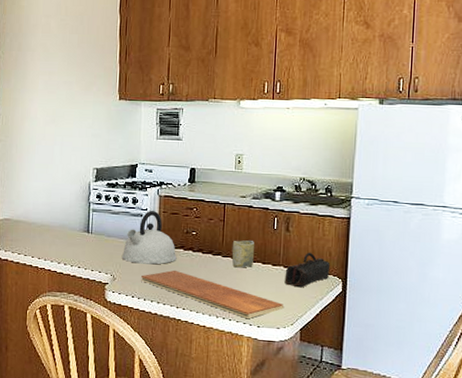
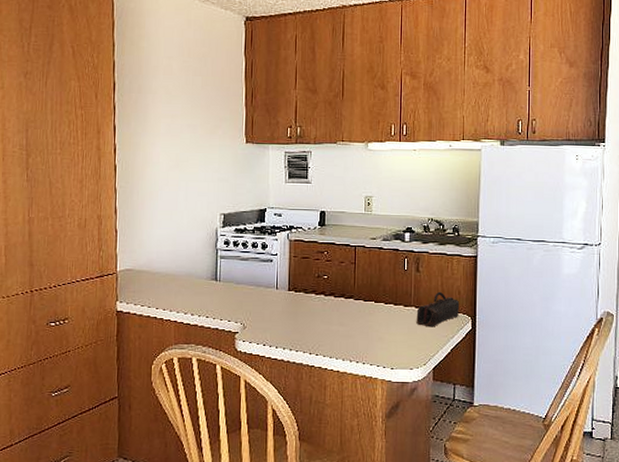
kettle: present [121,210,177,265] -> none [251,255,309,311]
chopping board: present [141,270,285,320] -> none [273,315,417,362]
cup: present [231,240,255,268] -> none [363,282,387,310]

